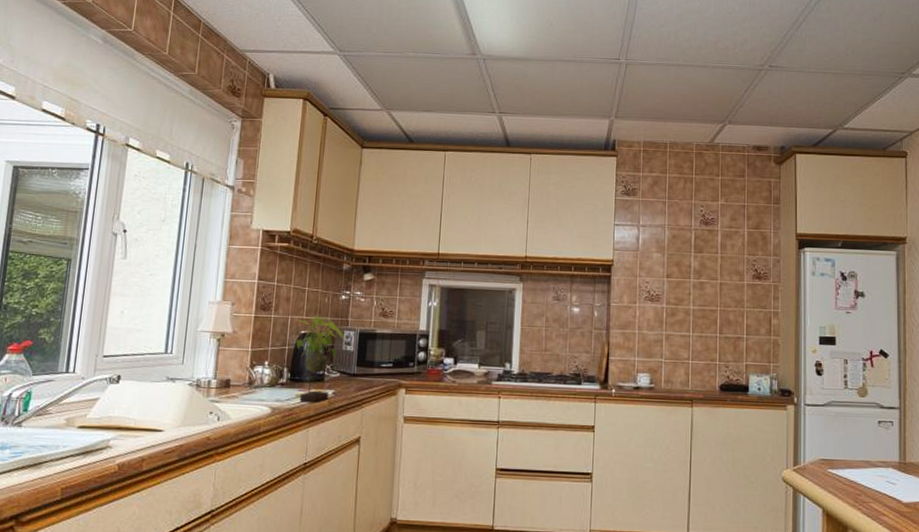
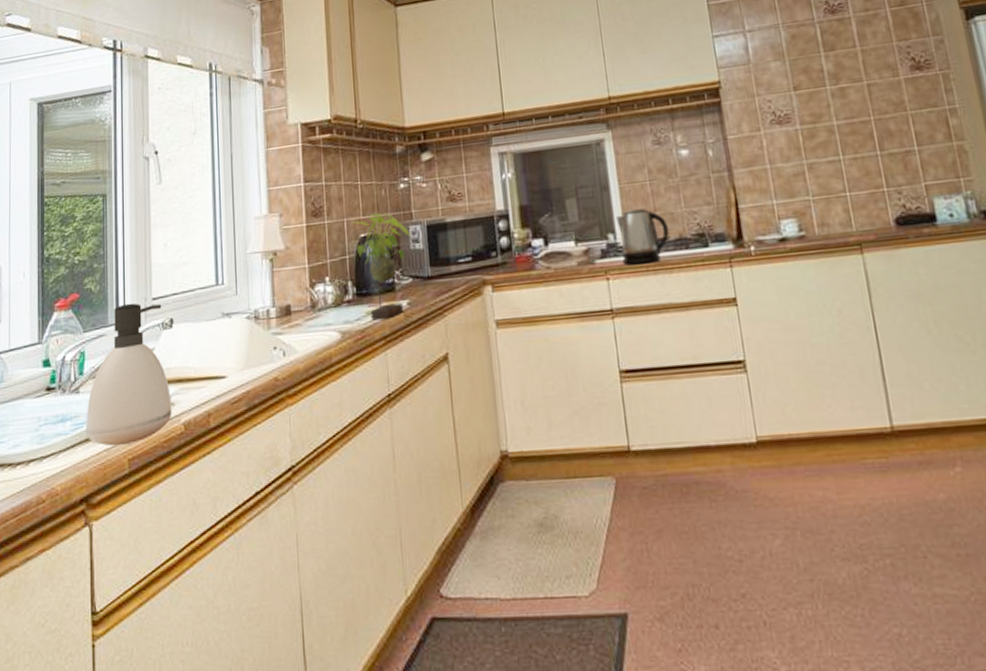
soap dispenser: none [23,356,112,476] -> present [86,303,172,447]
kettle: none [513,346,554,390] -> present [616,208,670,265]

